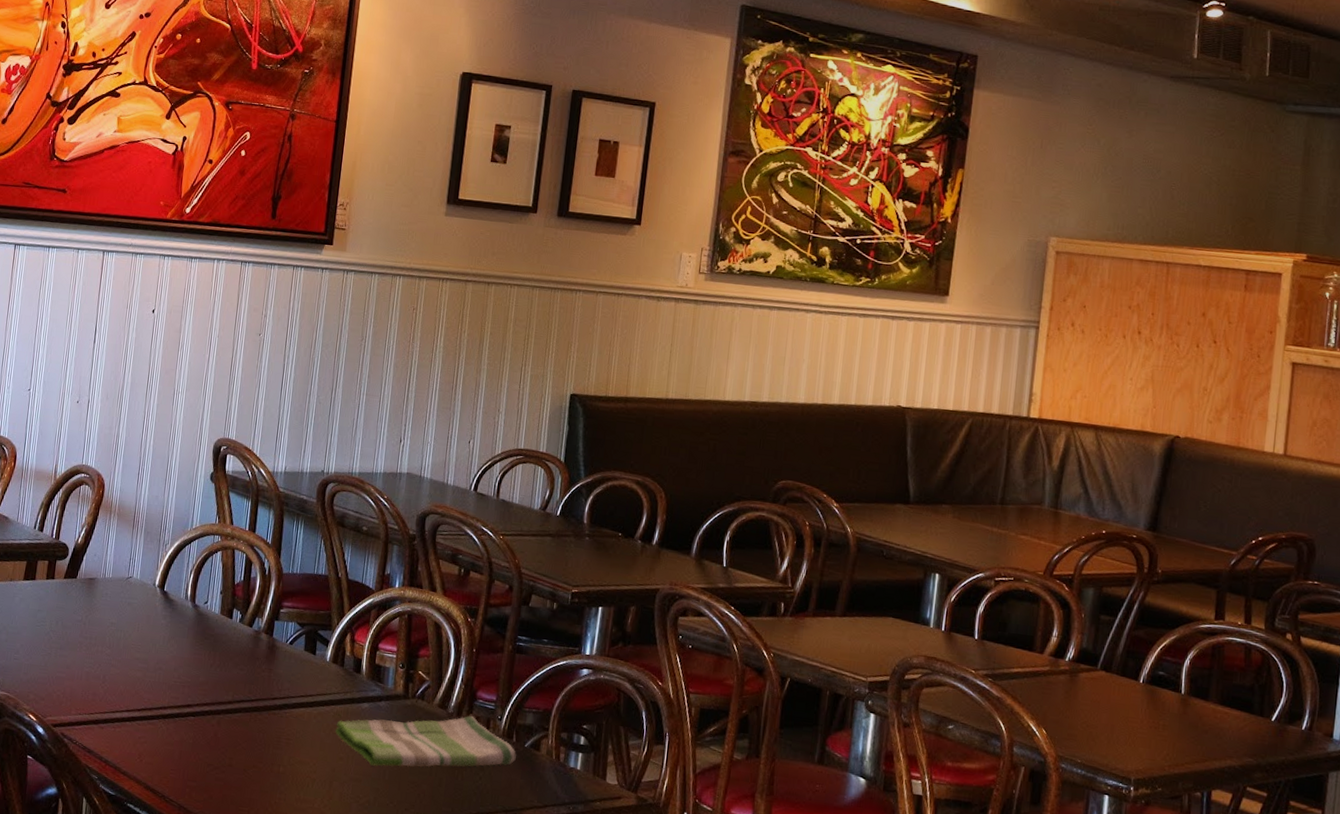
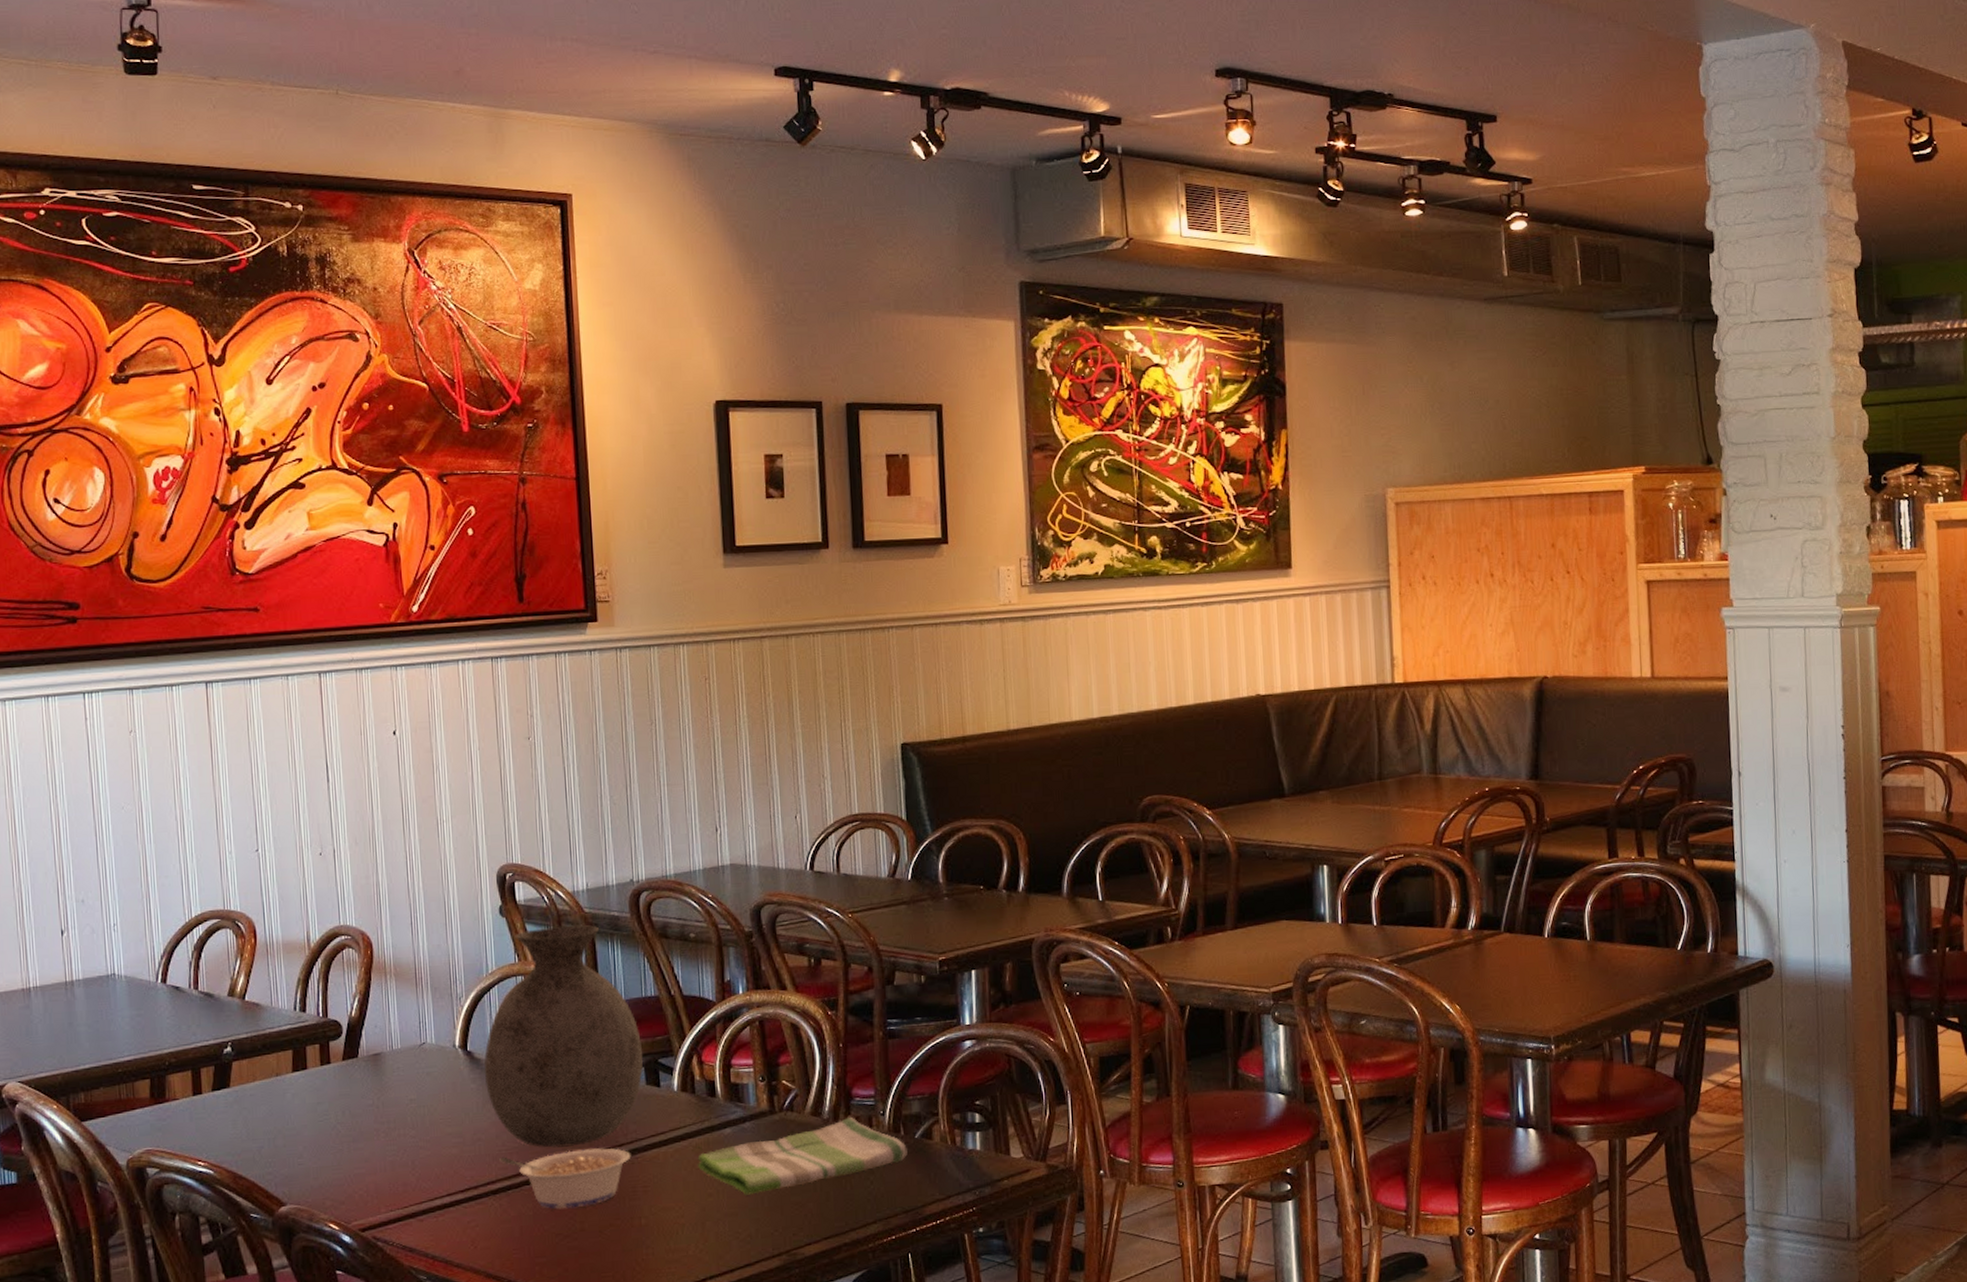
vase: none [173,498,307,691] -> present [484,924,643,1148]
legume: none [173,687,282,746] -> present [499,1148,631,1210]

